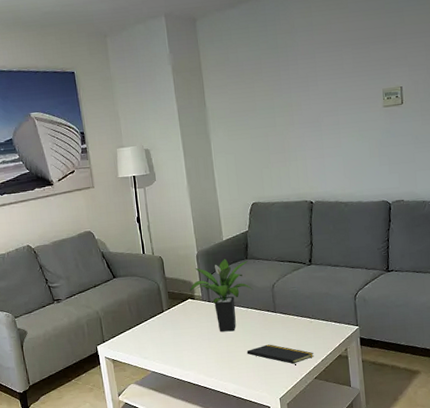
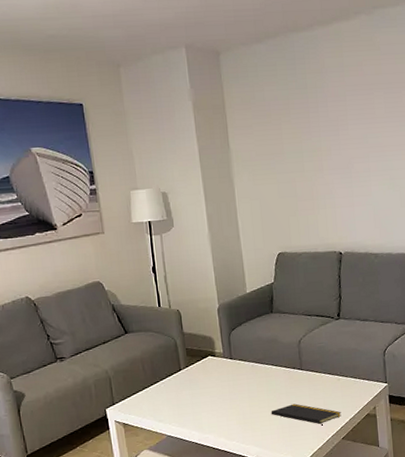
potted plant: present [189,259,253,332] -> none [210,312,278,392]

